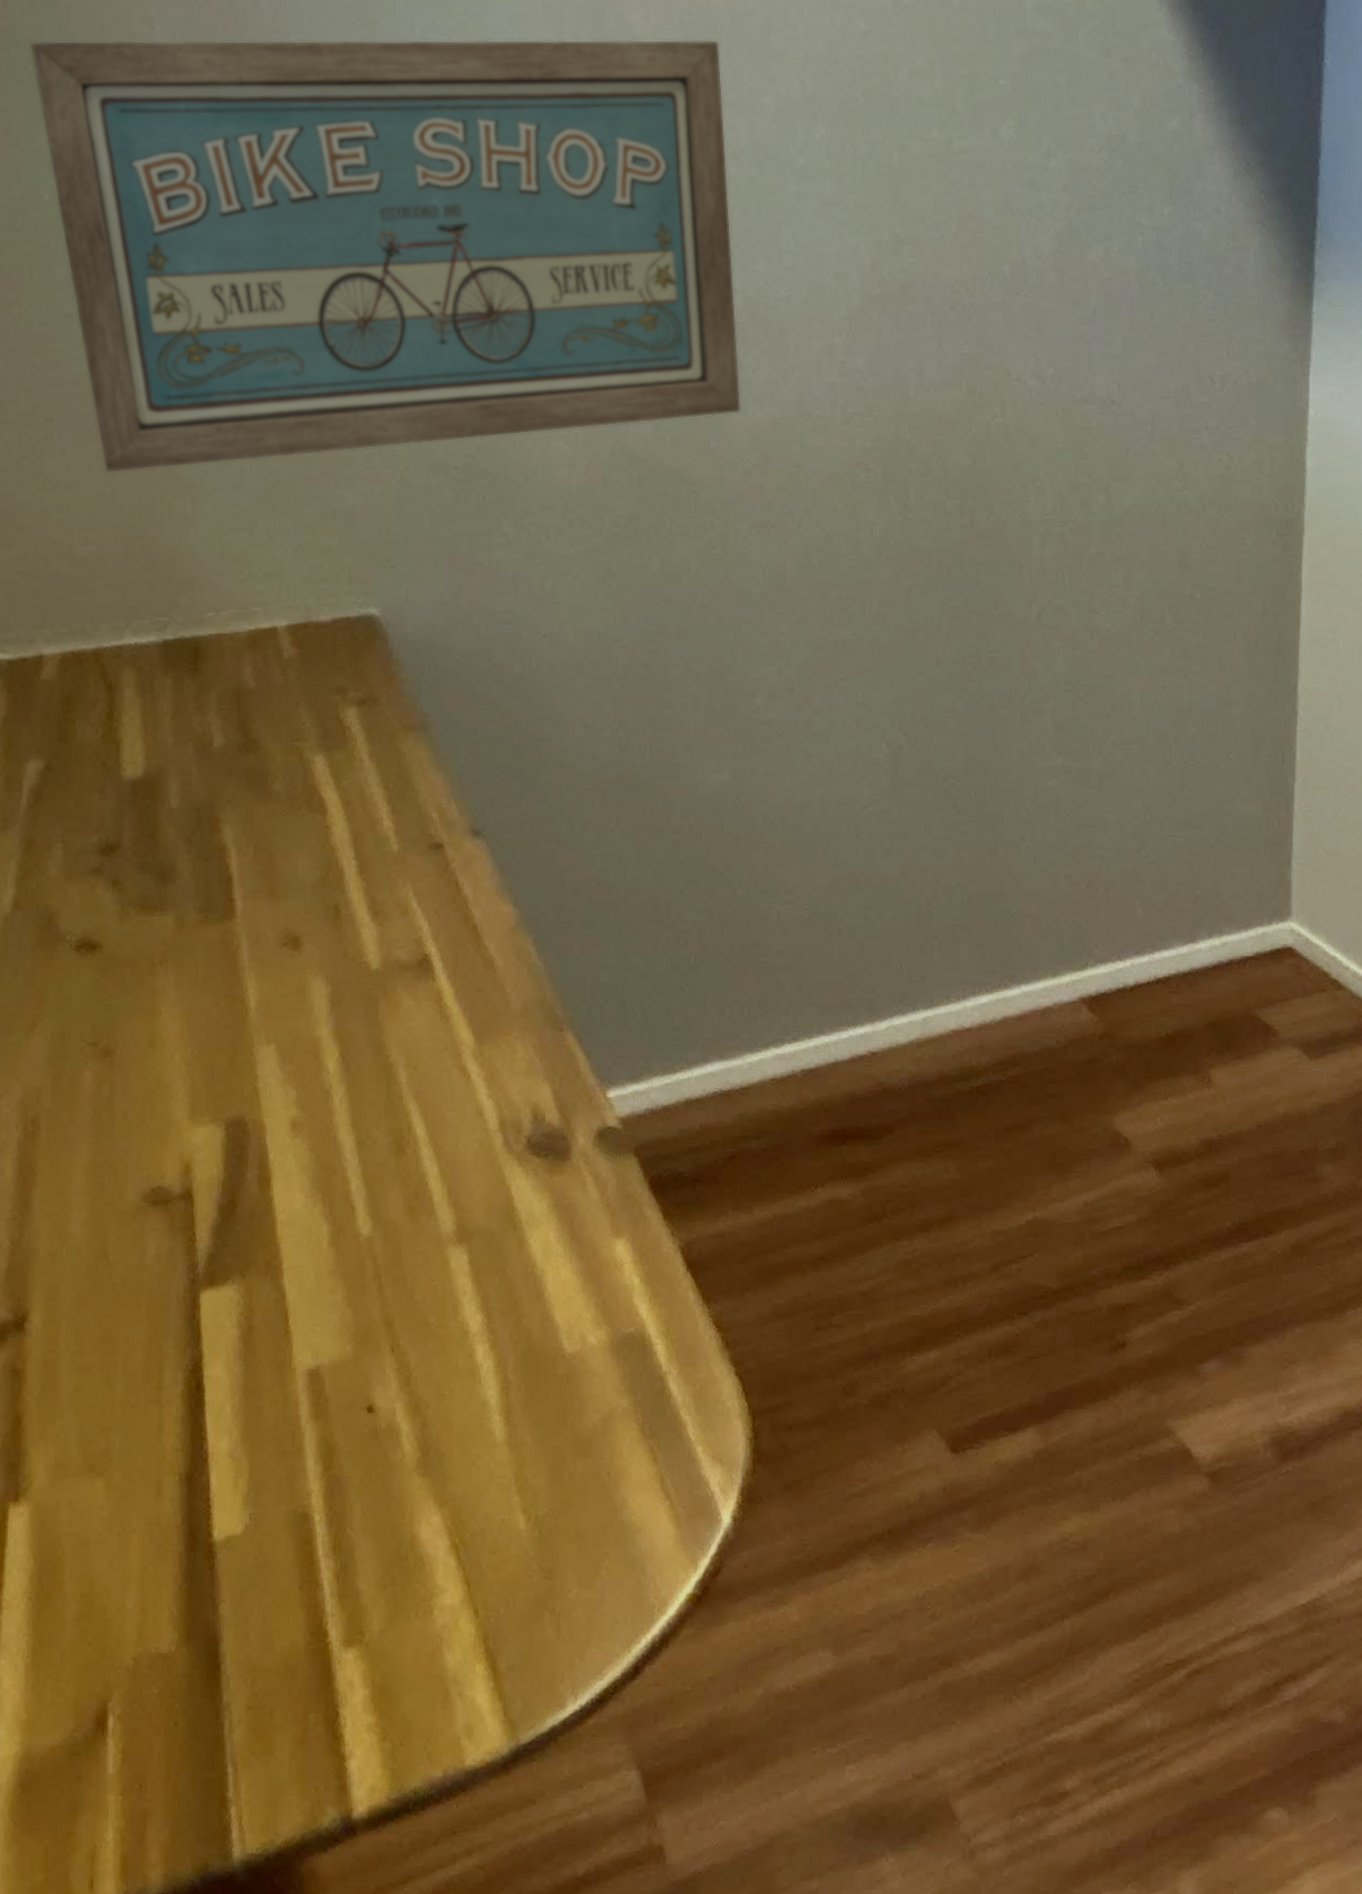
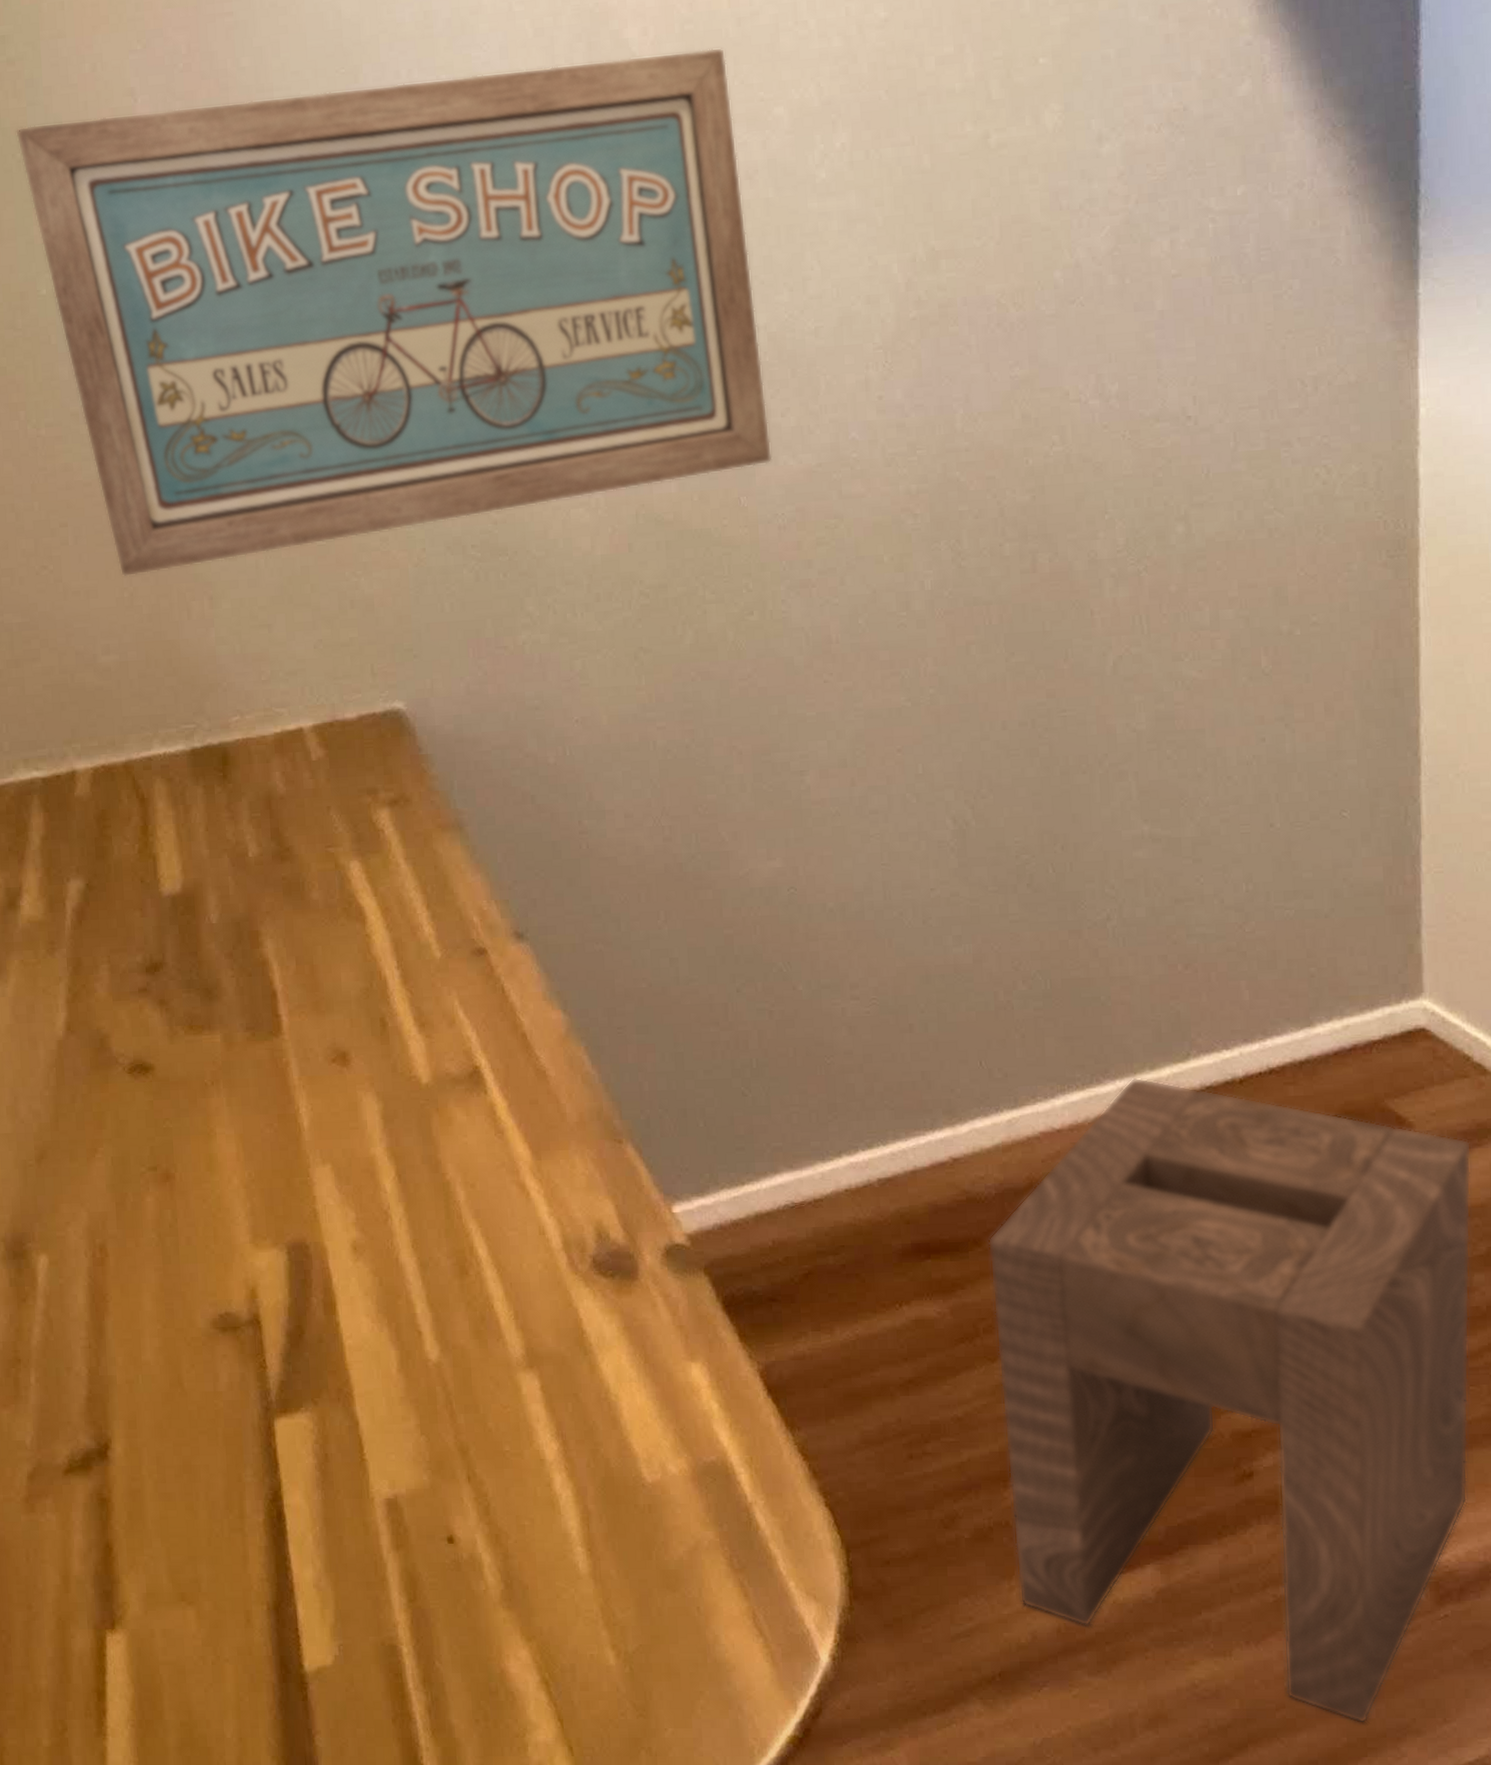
stool: none [899,983,1326,1571] -> present [987,1077,1472,1723]

